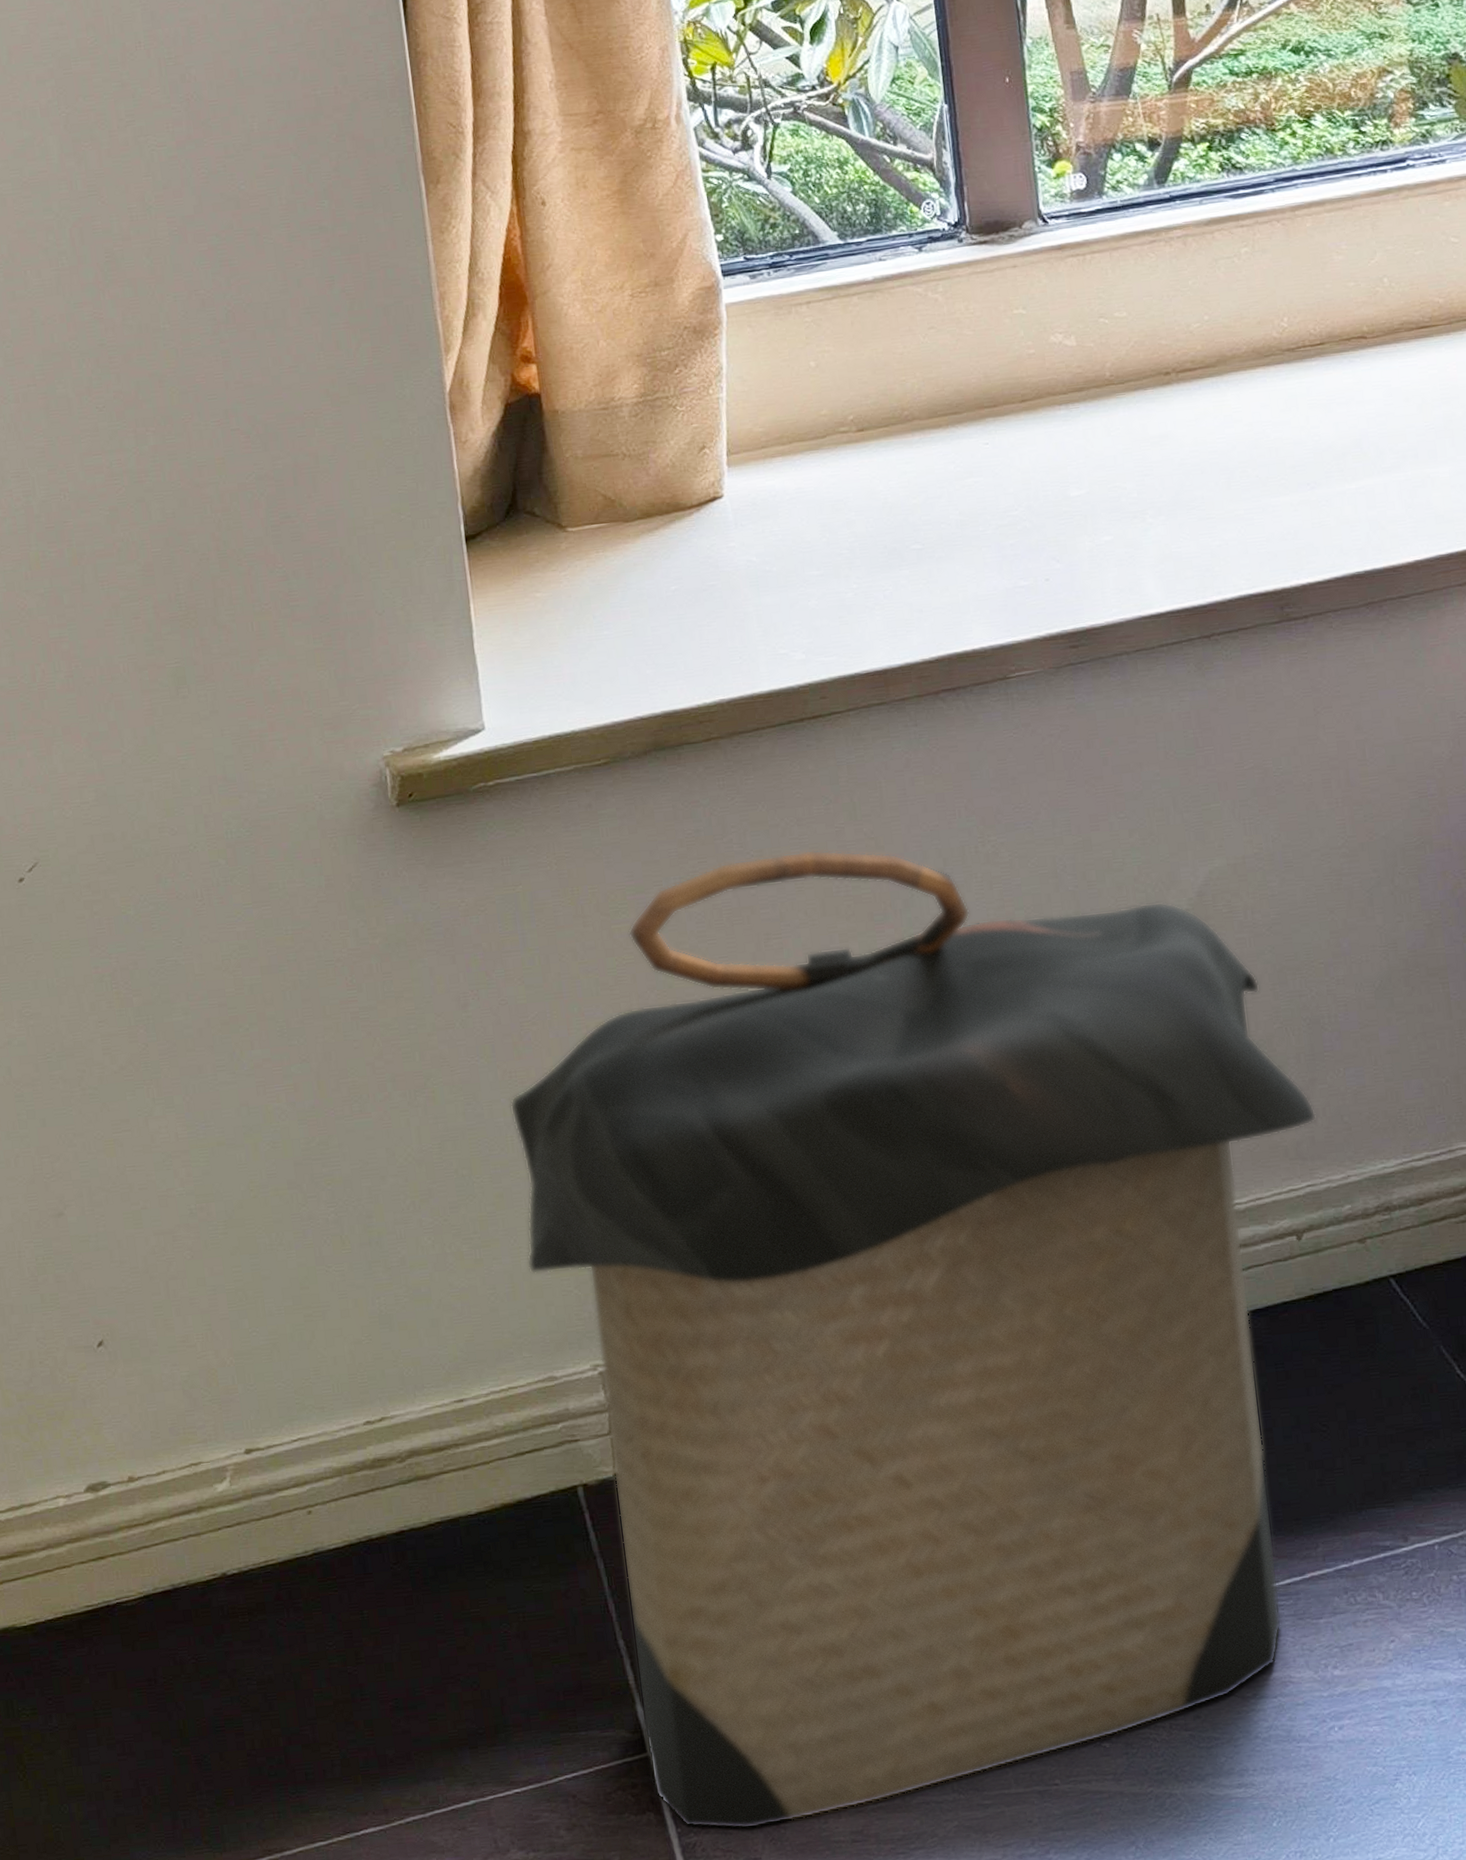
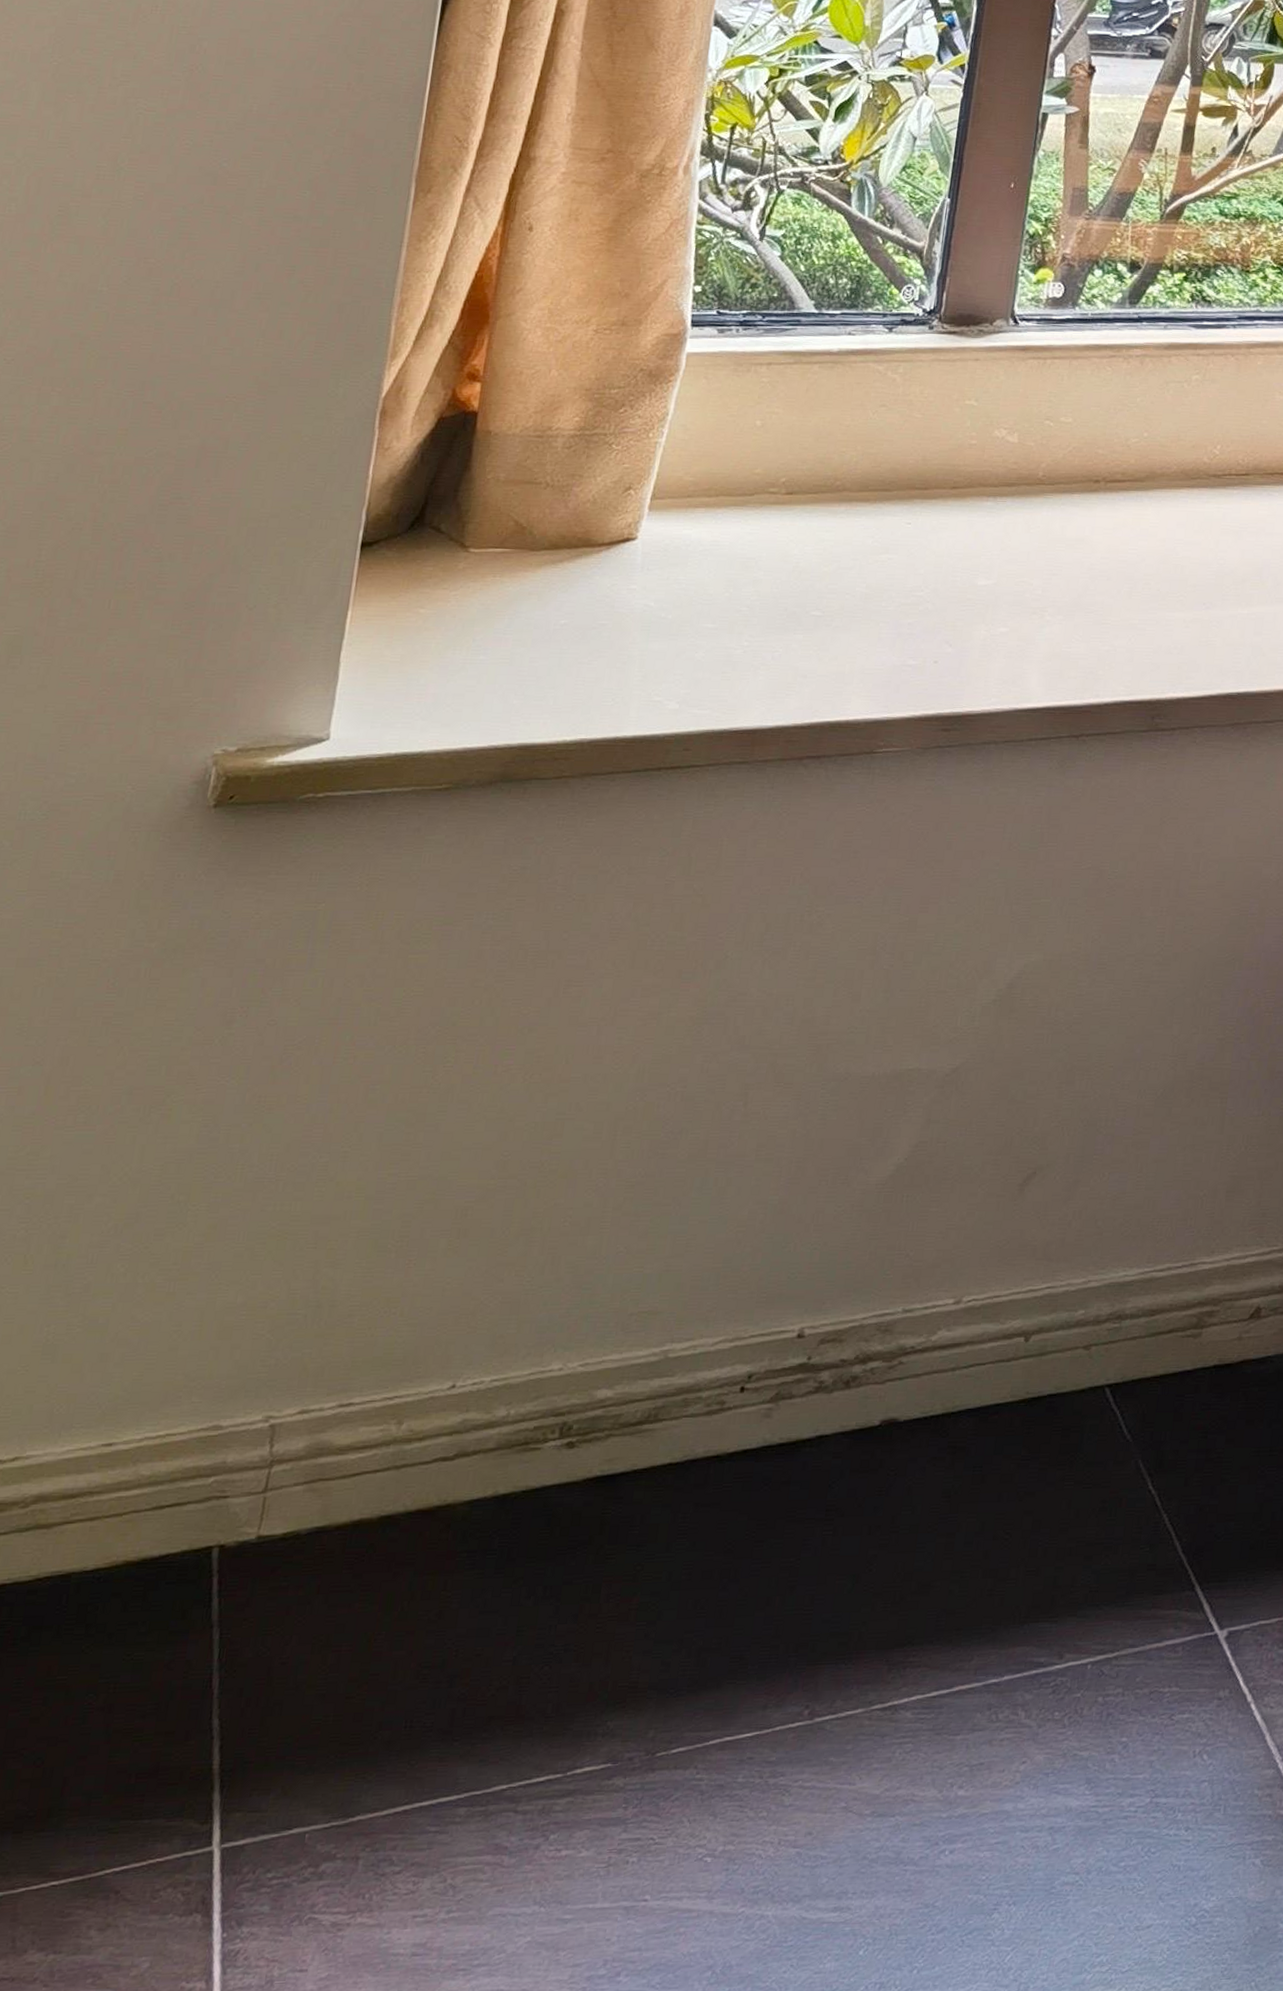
laundry hamper: present [510,849,1317,1830] -> none [208,900,1073,1938]

